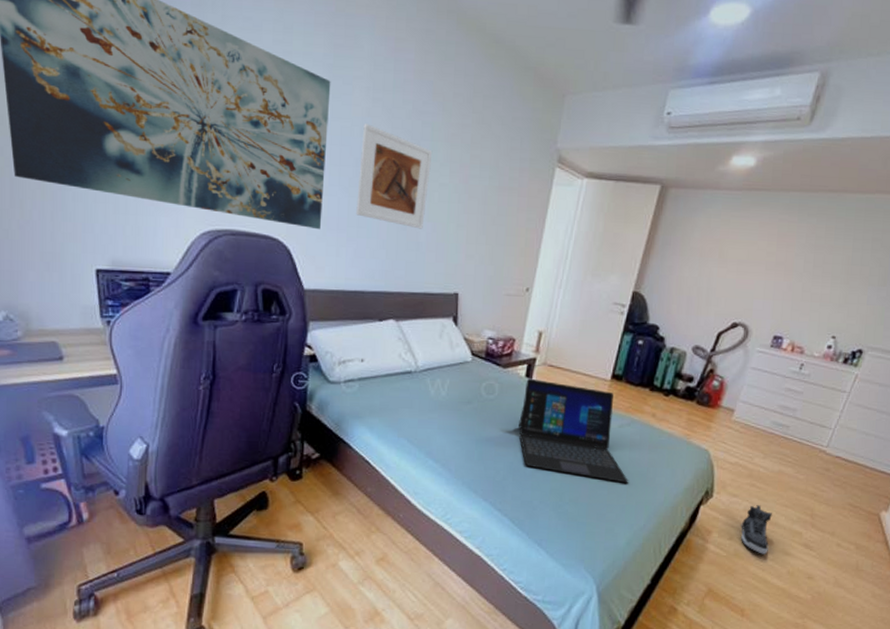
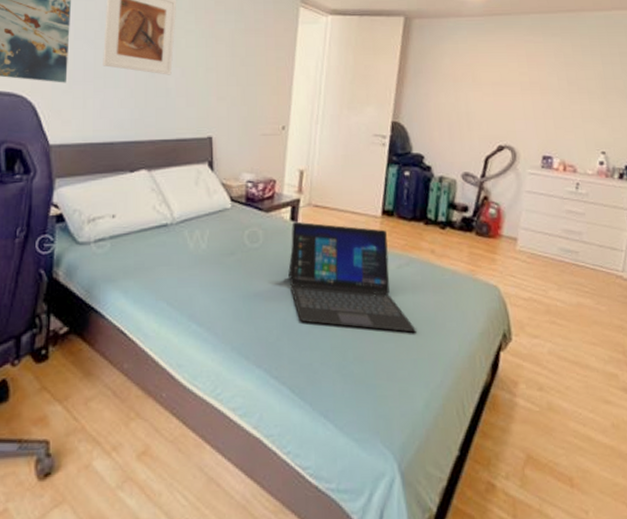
sneaker: present [741,505,772,555] -> none [548,345,585,405]

